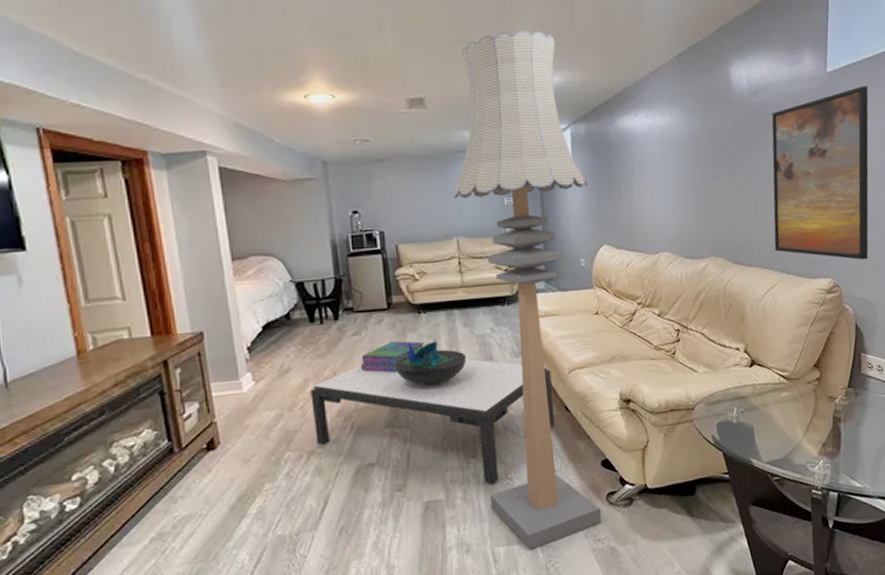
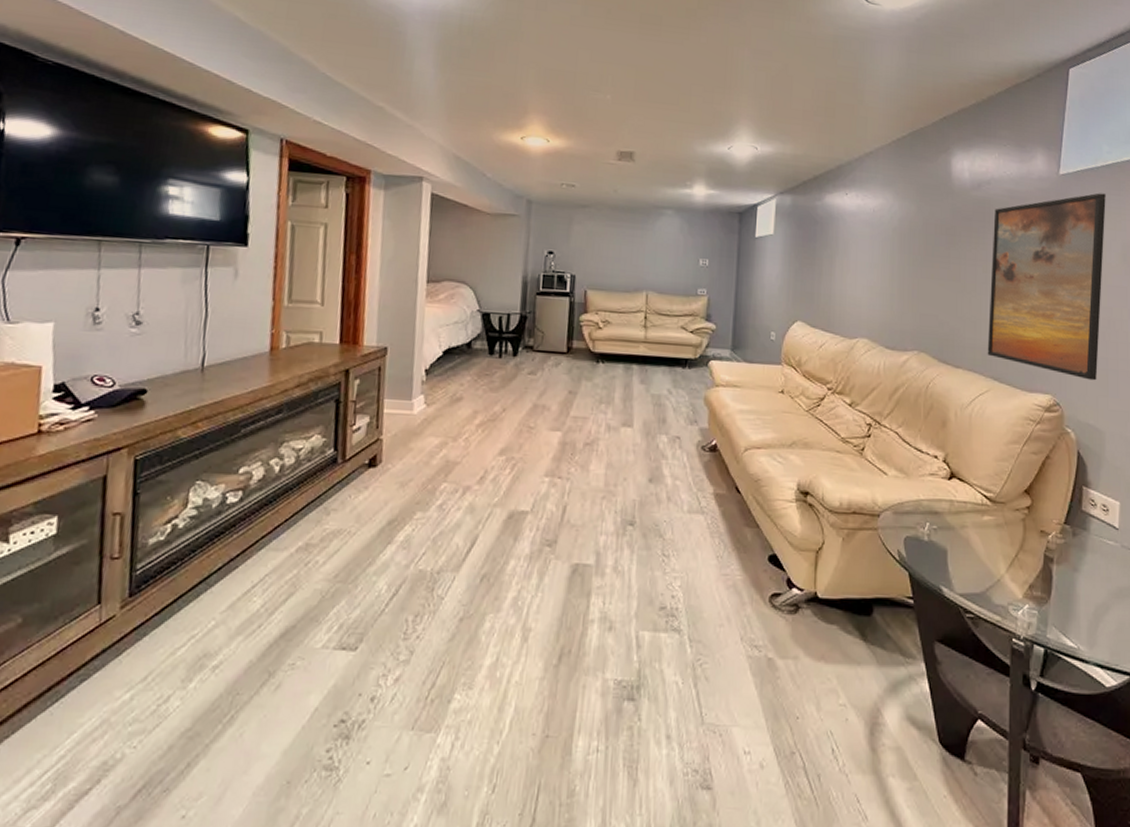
coffee table: present [310,359,554,485] -> none [474,407,725,559]
stack of books: present [360,341,424,373] -> none [530,387,598,419]
decorative bowl: present [393,339,467,386] -> none [563,390,639,439]
floor lamp: present [453,30,602,550] -> none [641,98,788,641]

